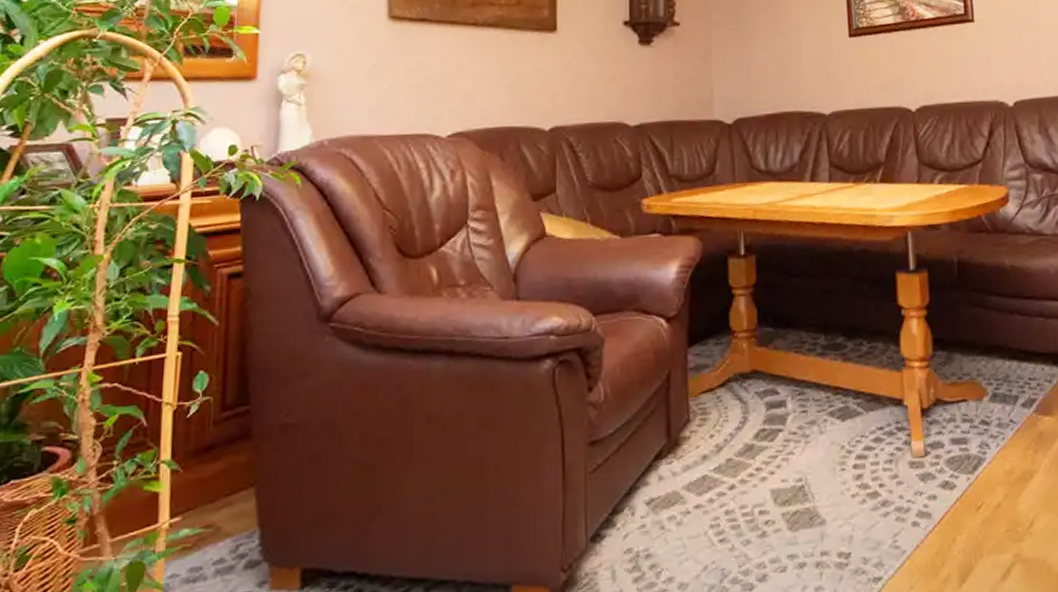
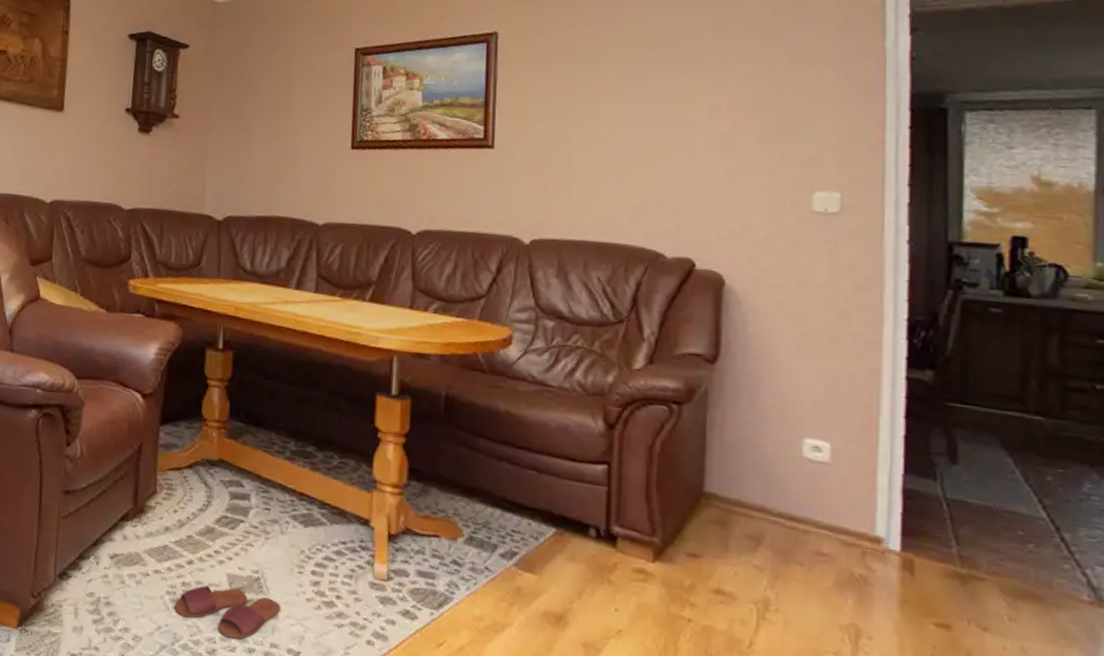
slippers: none [720,502,827,558] -> present [175,585,281,640]

